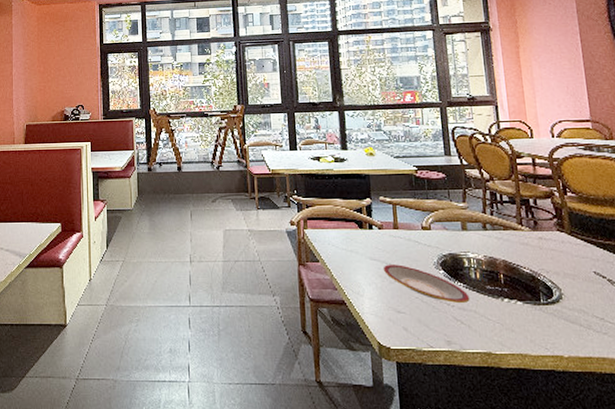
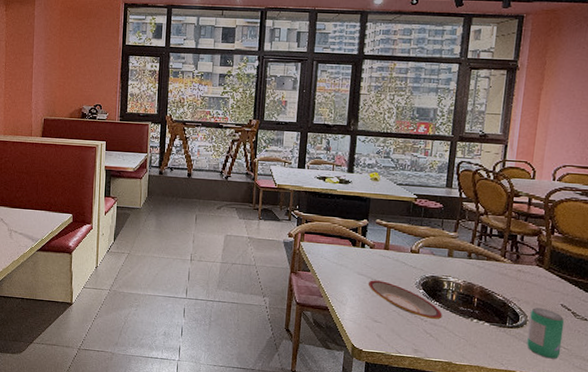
beverage can: none [563,278,608,337] -> present [527,308,565,359]

